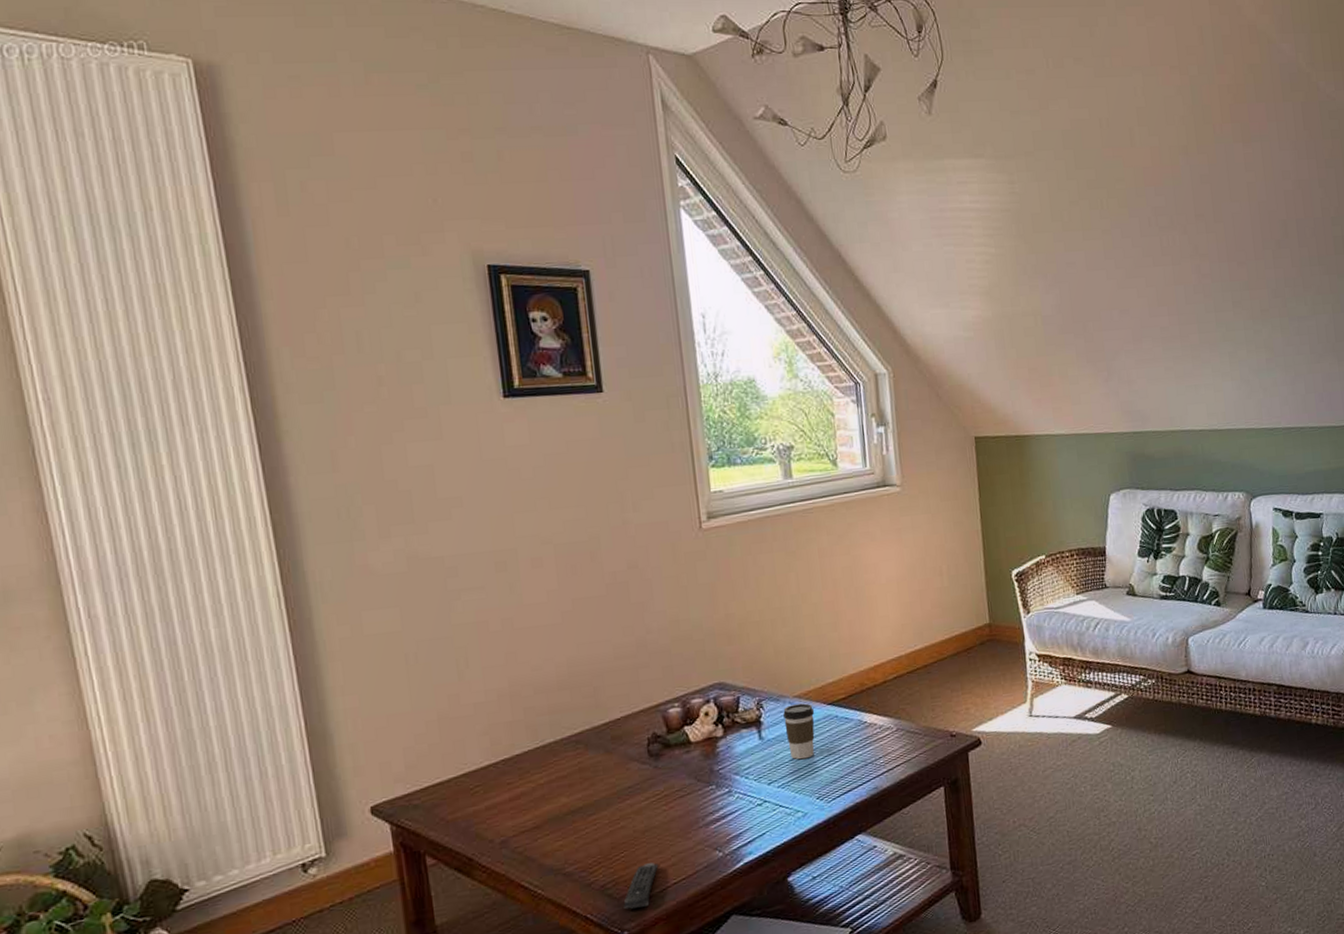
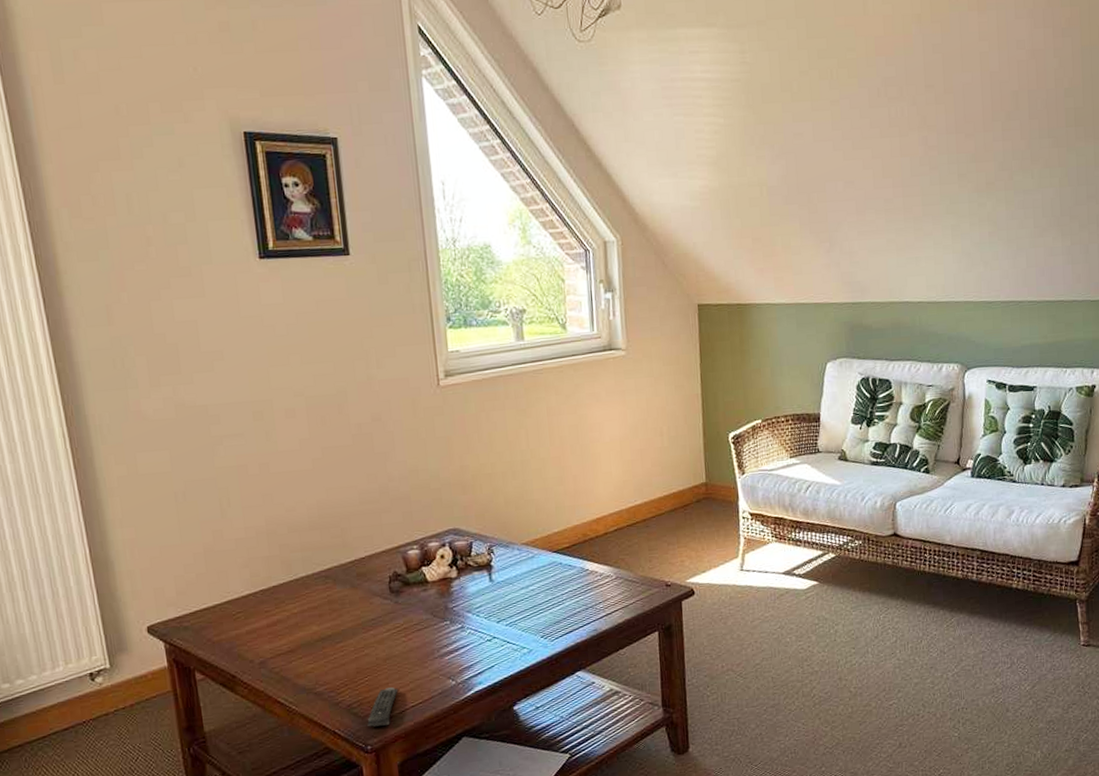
coffee cup: present [783,703,815,760] -> none [512,550,541,602]

